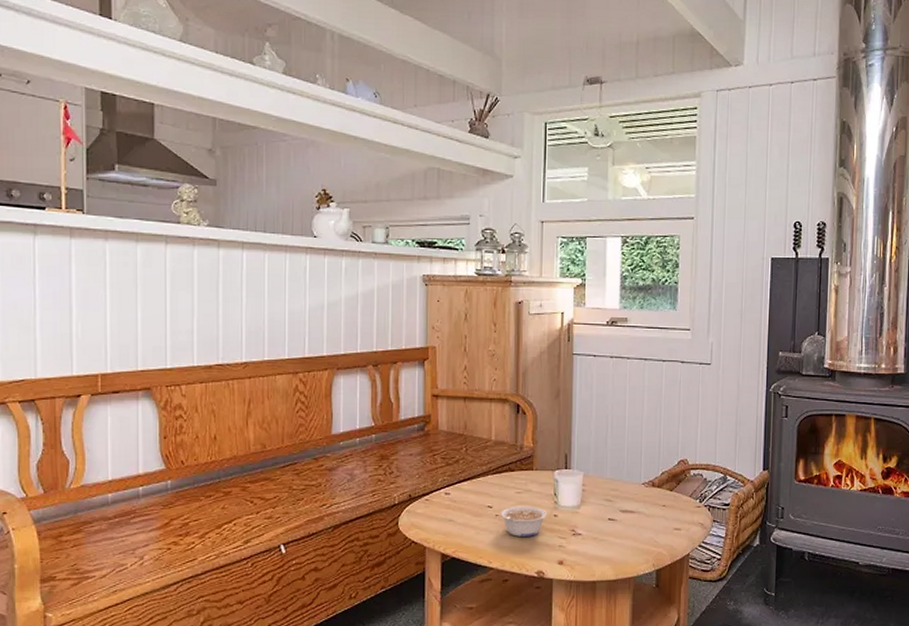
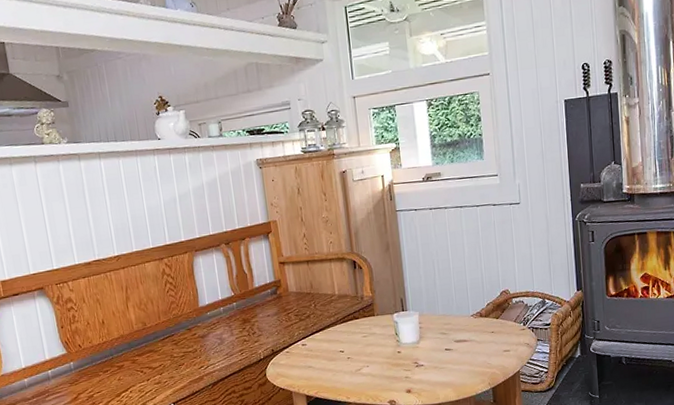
legume: present [500,506,547,537] -> none [351,346,391,374]

